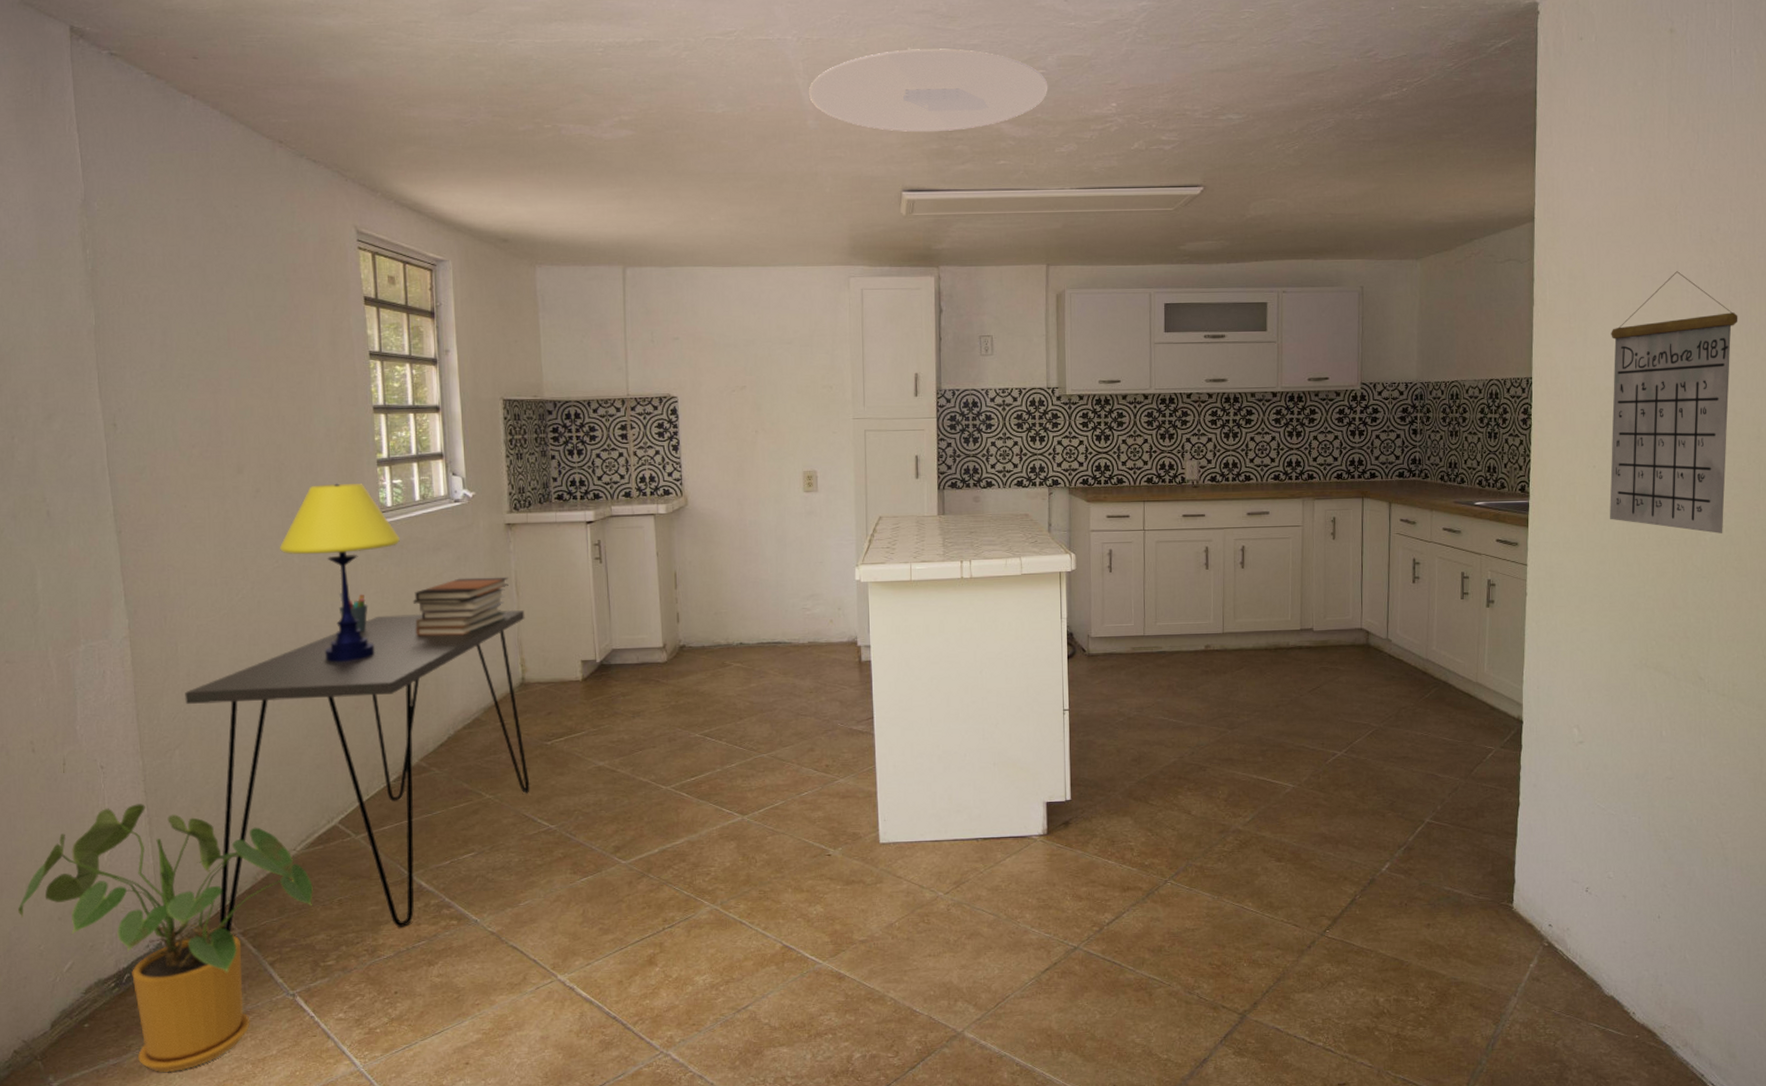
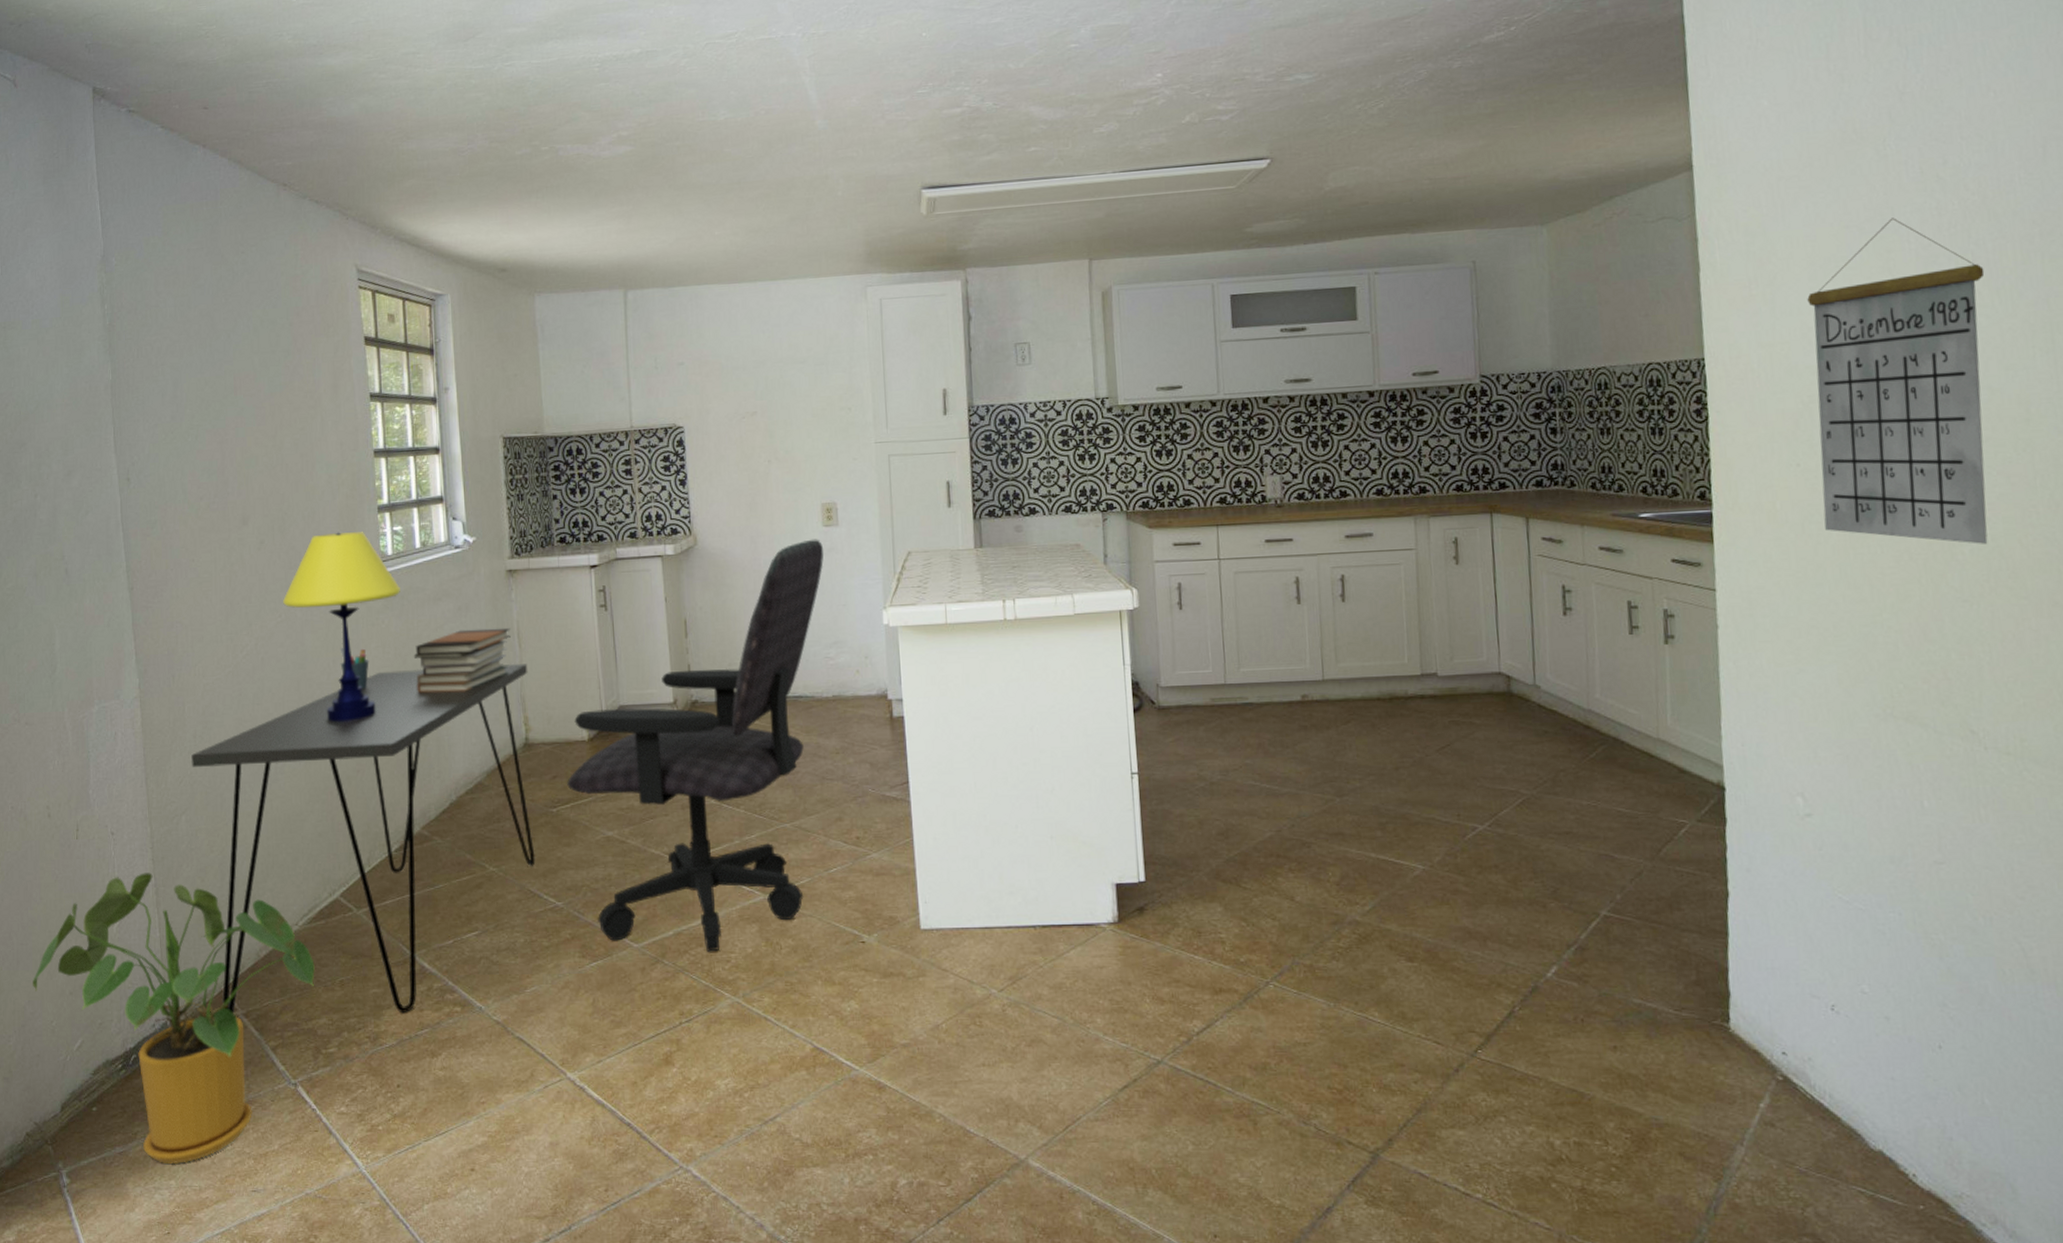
office chair: none [561,503,805,866] -> present [567,539,825,952]
ceiling light: present [809,48,1048,132] -> none [816,29,1083,125]

